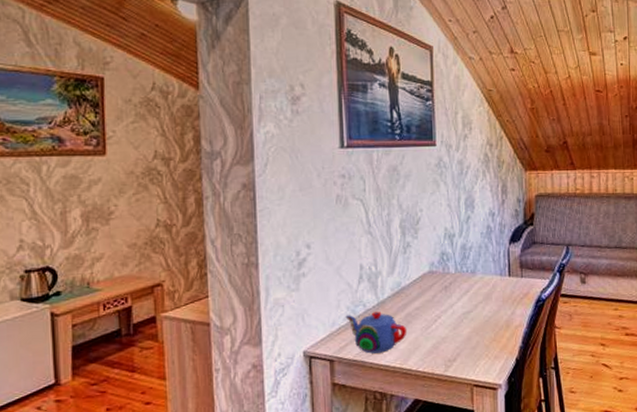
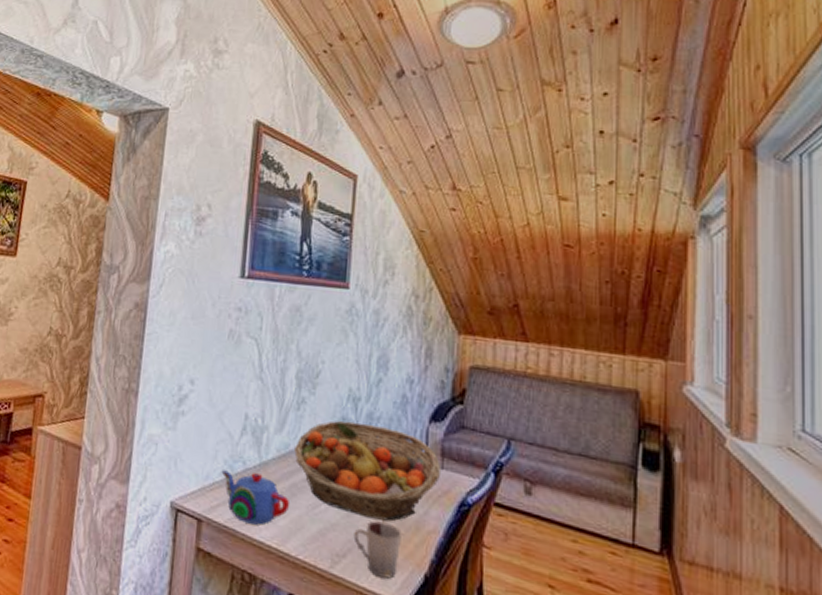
fruit basket: none [406,253,521,327] -> present [294,421,441,521]
cup: none [460,327,497,369] -> present [353,521,402,579]

